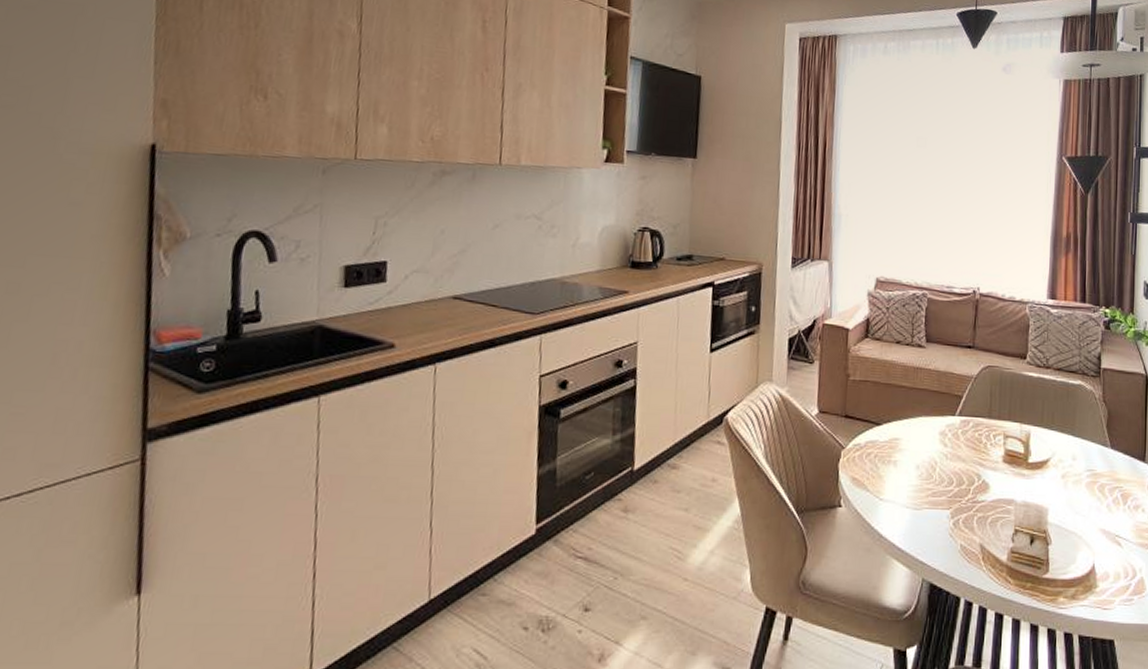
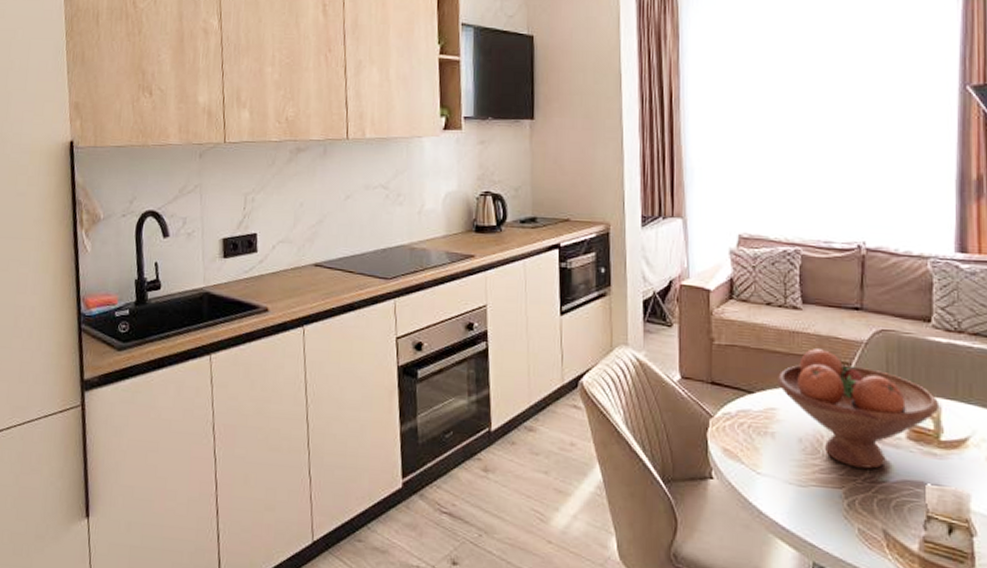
fruit bowl: none [902,383,1029,490] -> present [778,349,940,469]

